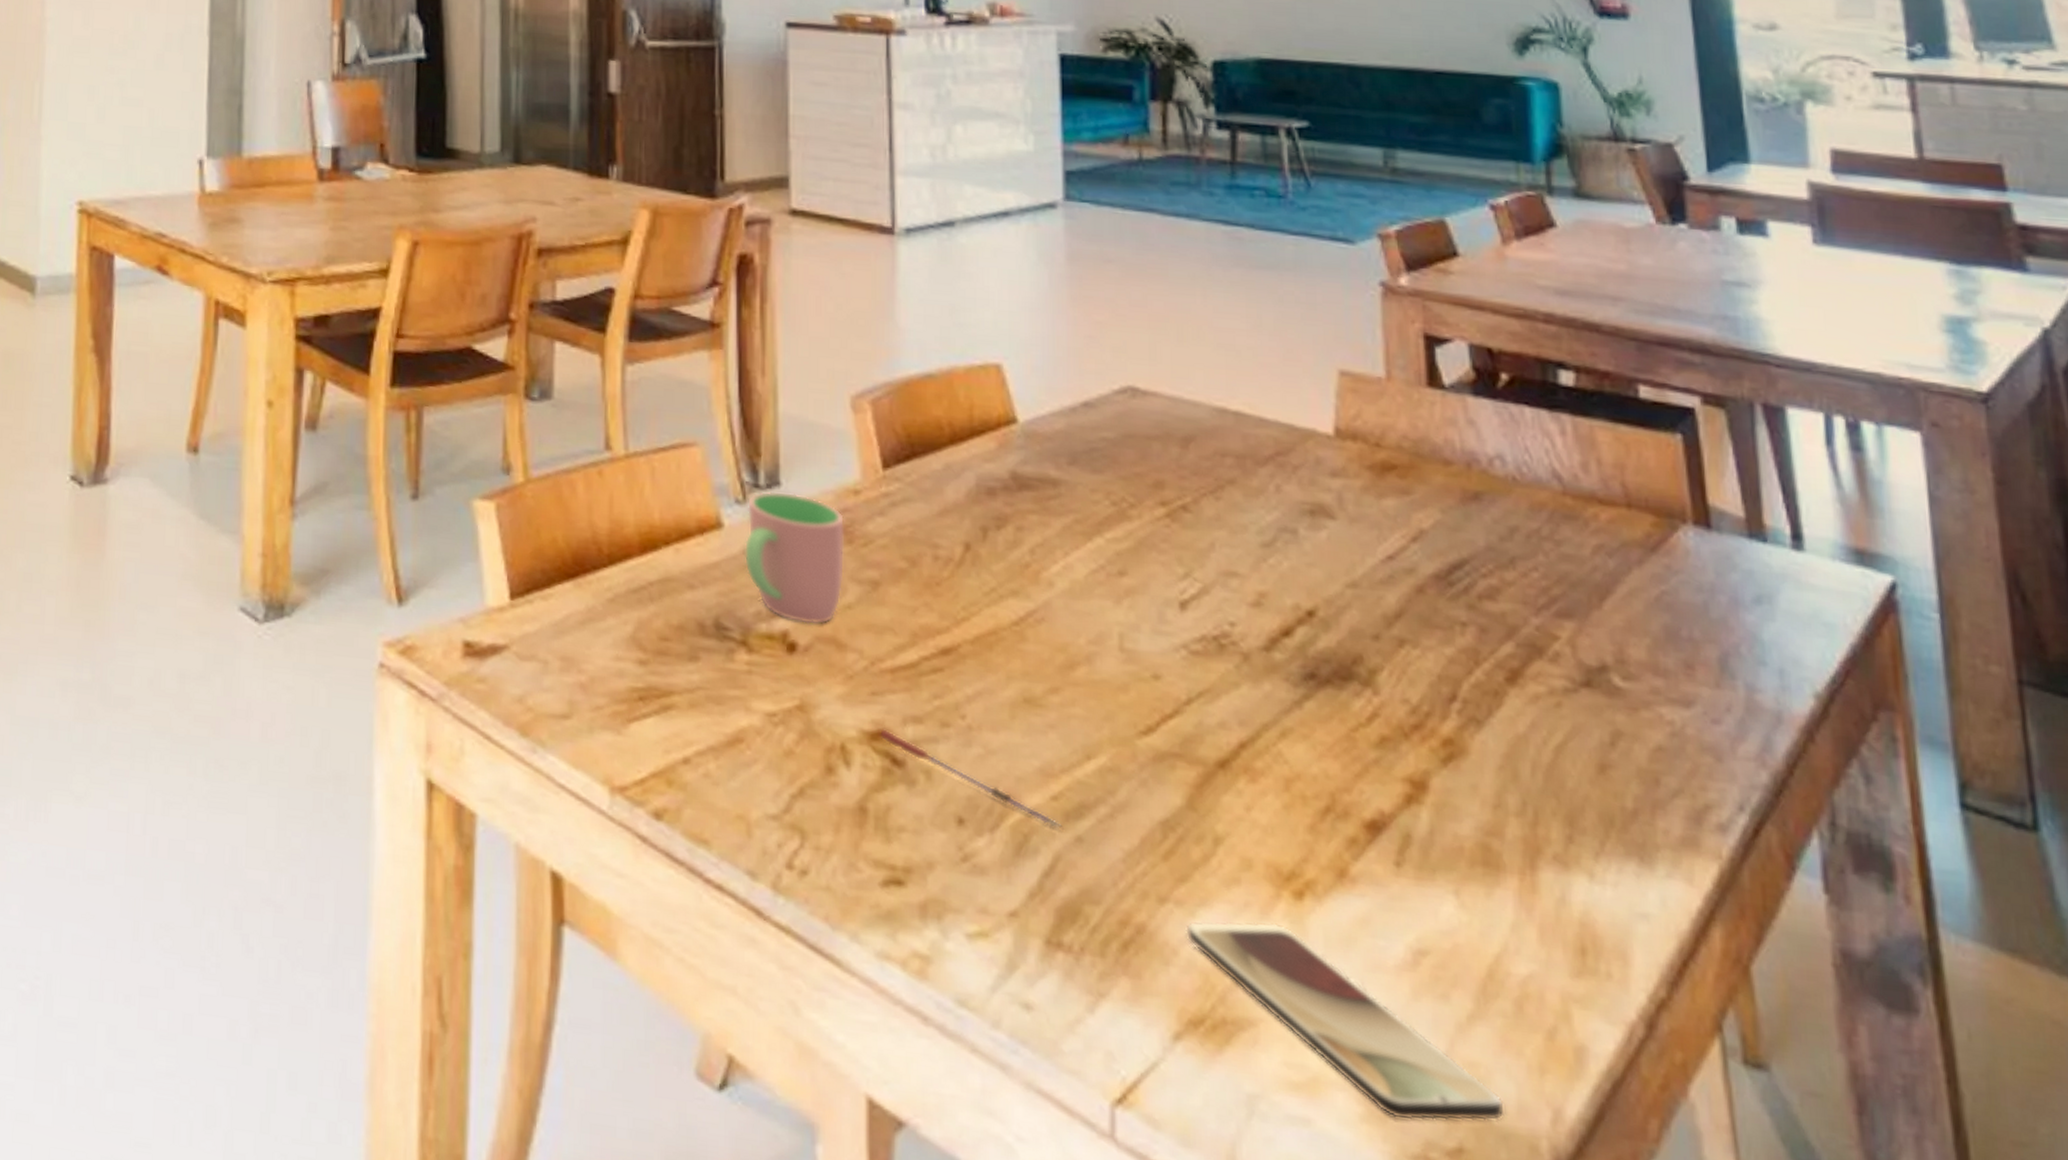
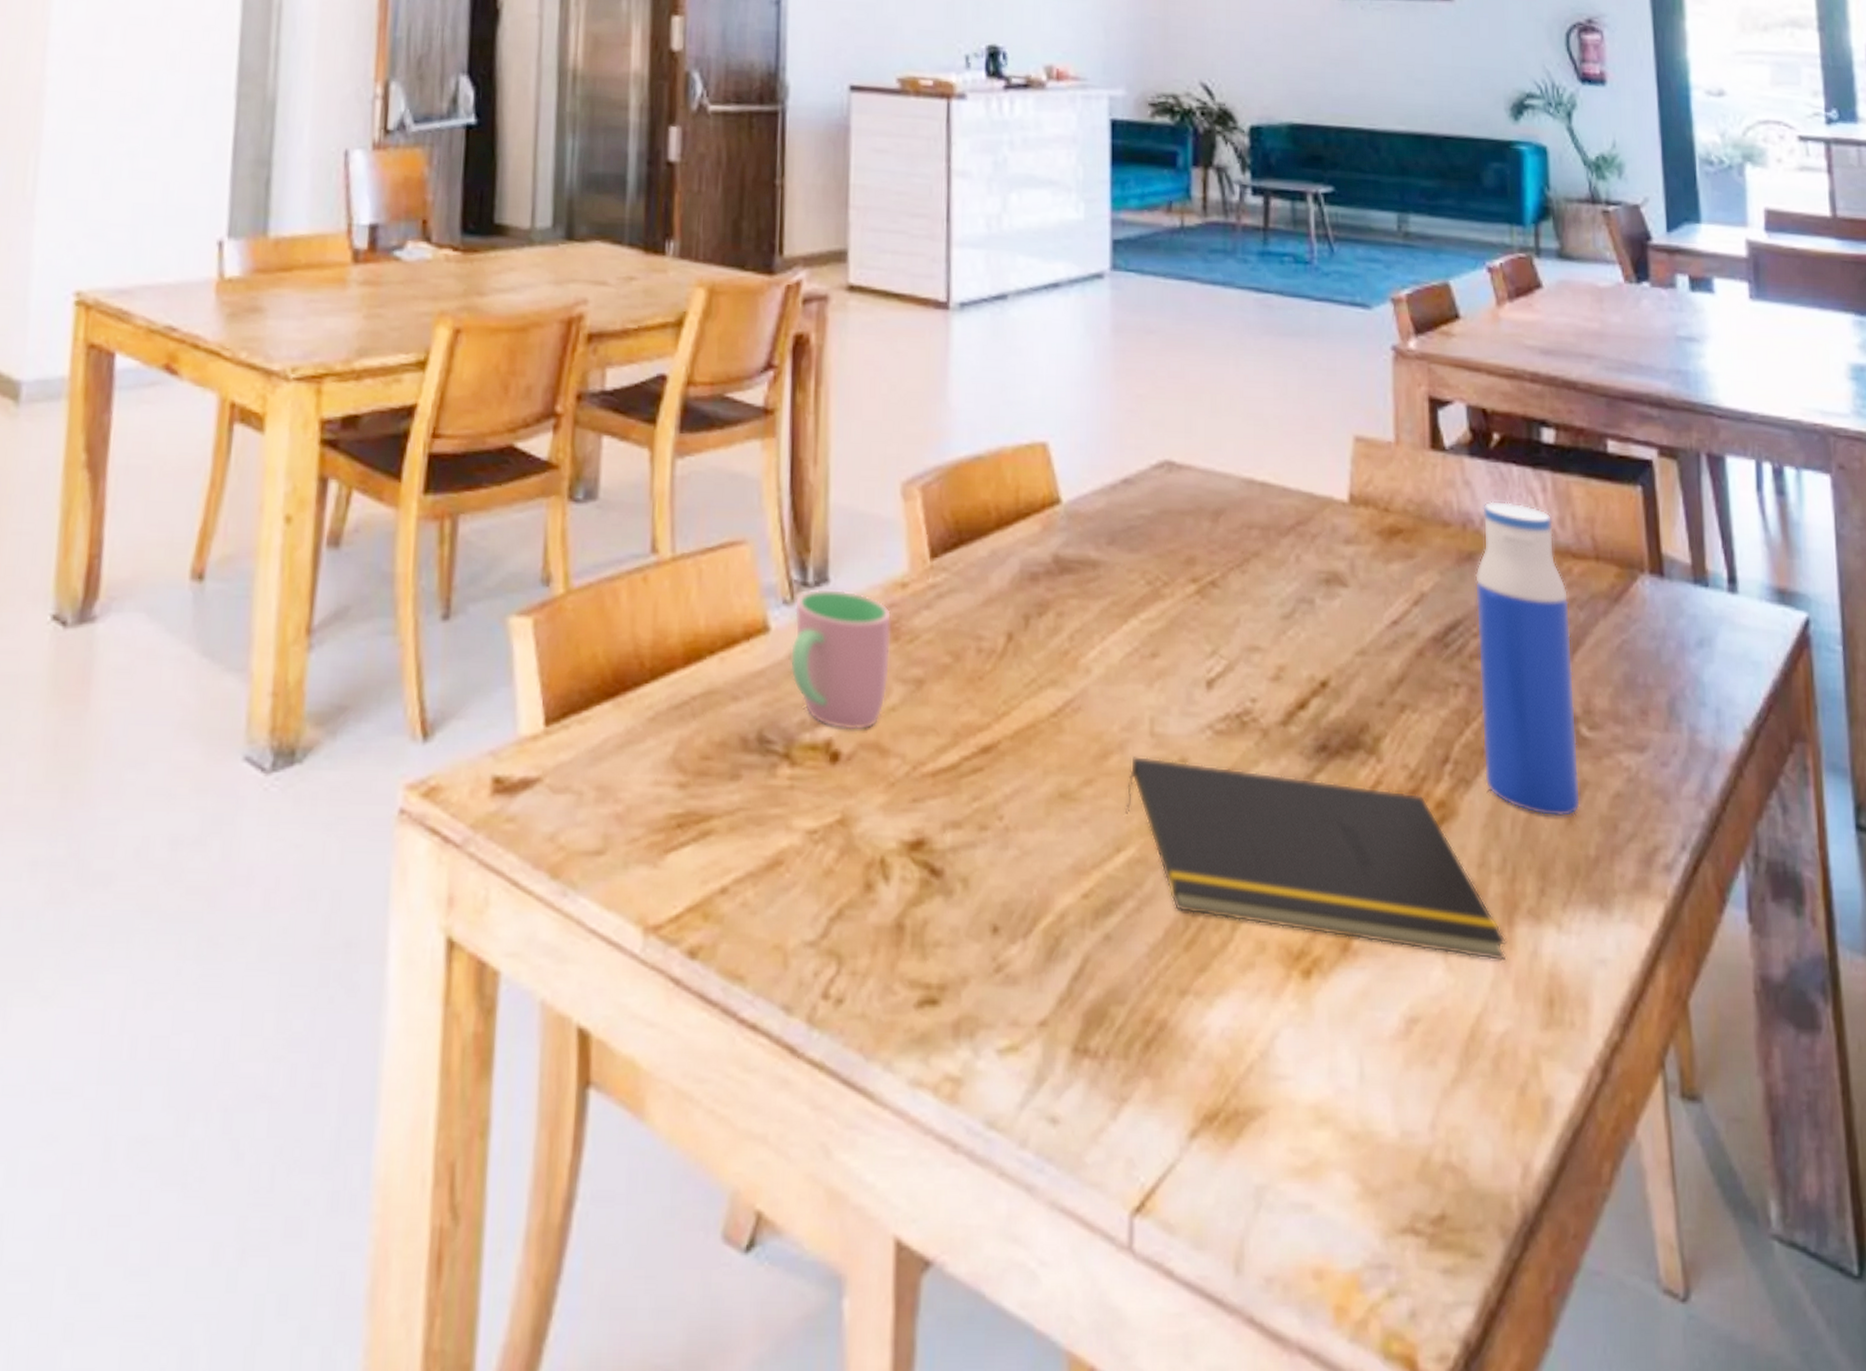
pen: present [878,729,1062,831] -> none [918,837,1092,930]
notepad: none [1094,668,1529,904] -> present [1124,755,1507,961]
smartphone: present [1186,921,1506,1122] -> none [1204,1005,1483,1194]
water bottle: none [1483,442,1615,766] -> present [1475,501,1581,817]

